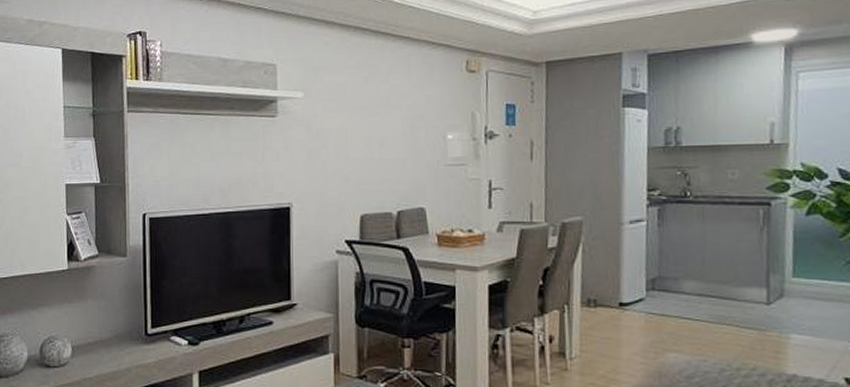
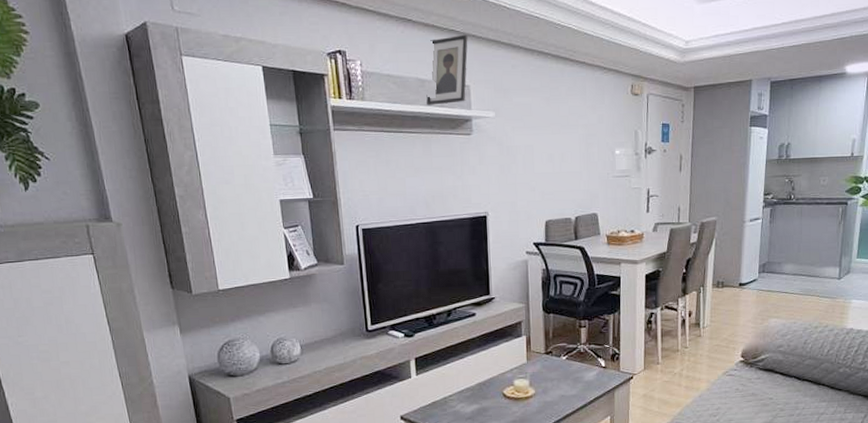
picture frame: none [228,11,276,86] -> present [426,34,468,106]

